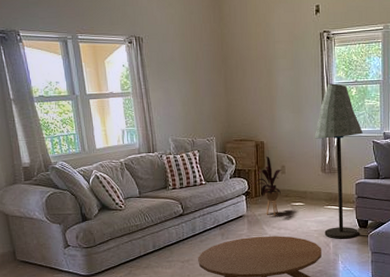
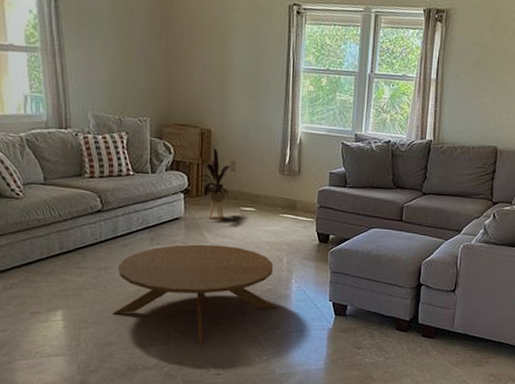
floor lamp: present [314,83,363,239] -> none [273,68,331,254]

